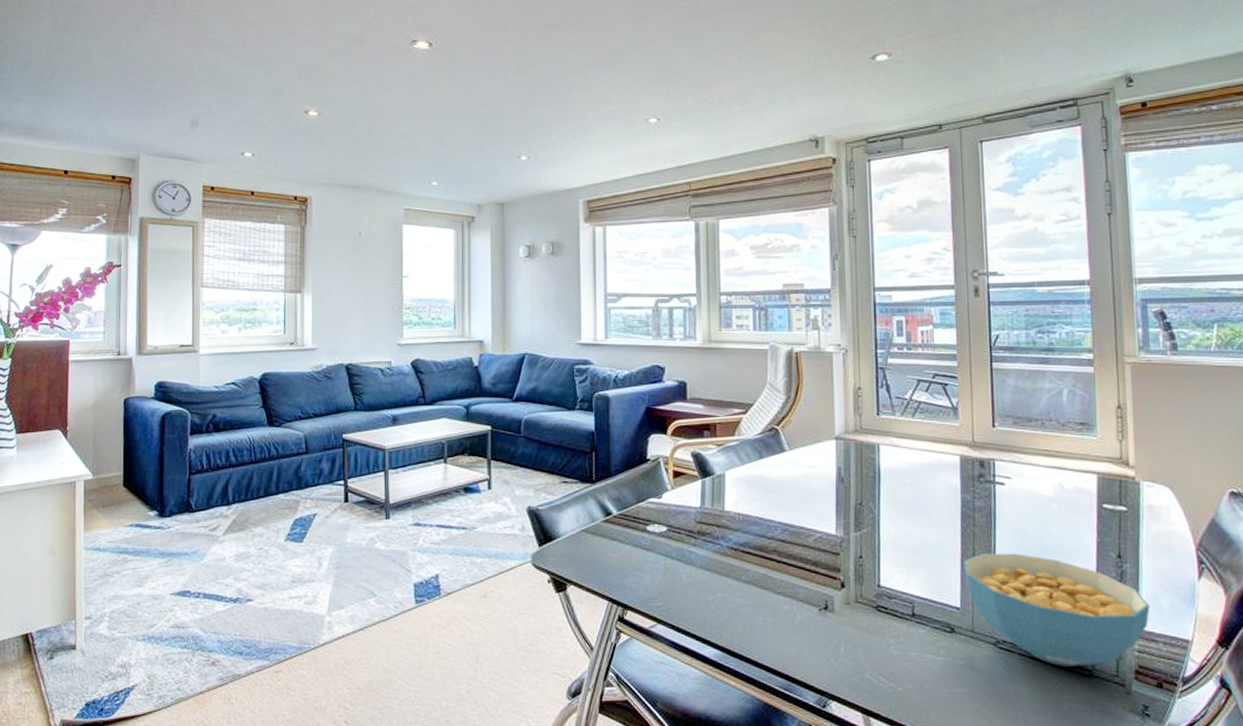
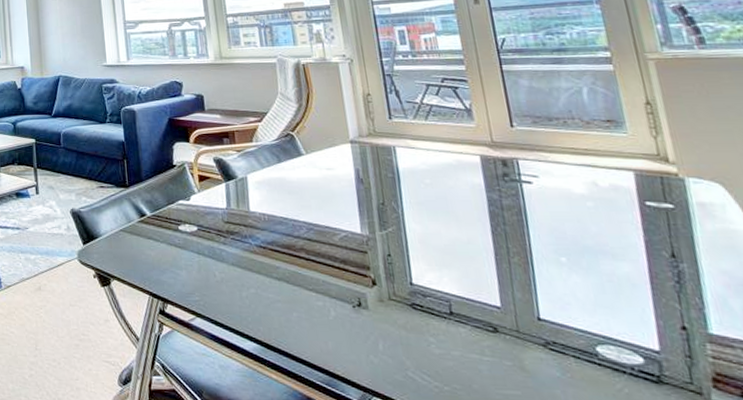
cereal bowl: present [963,553,1150,667] -> none [497,251,720,372]

